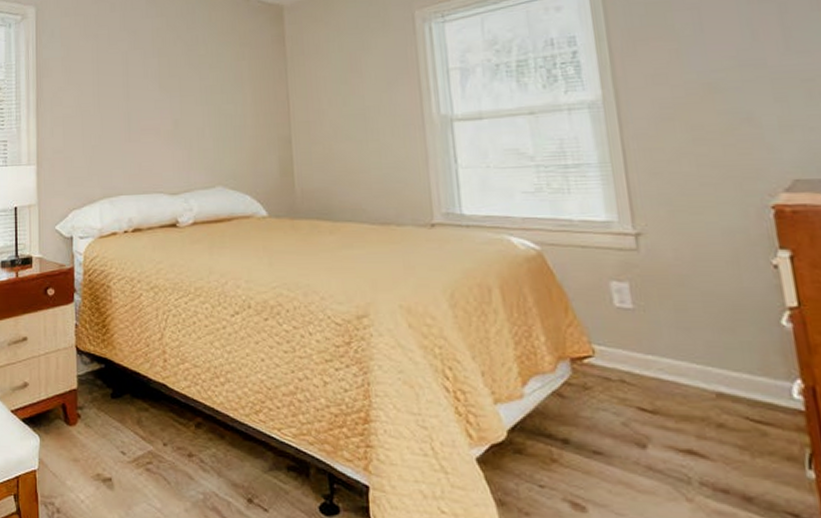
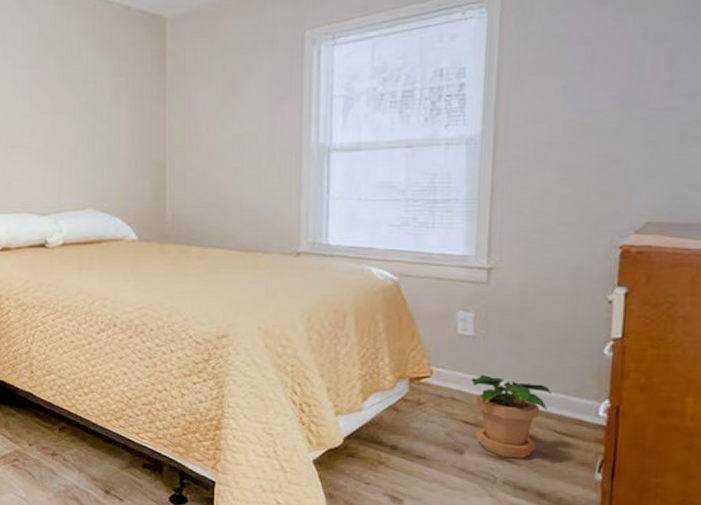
potted plant: none [639,353,733,453] -> present [471,375,551,459]

